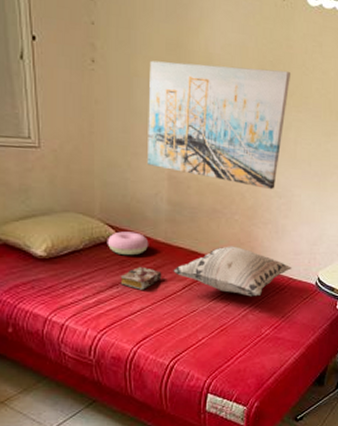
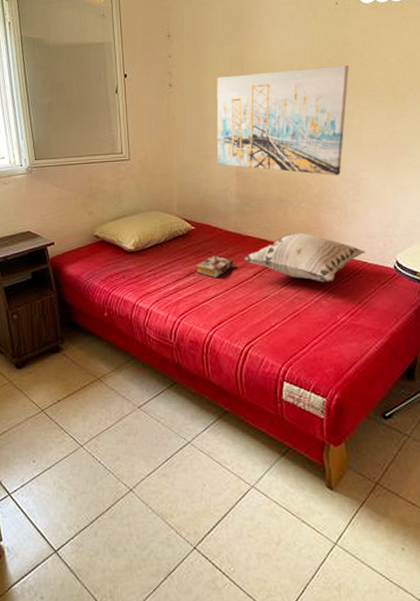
cushion: present [107,231,149,256] -> none [184,224,221,246]

